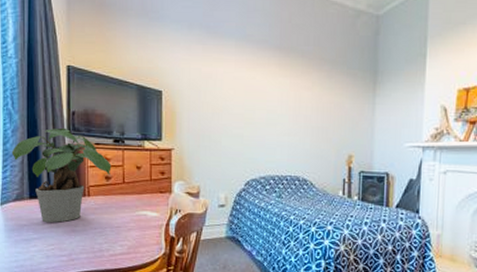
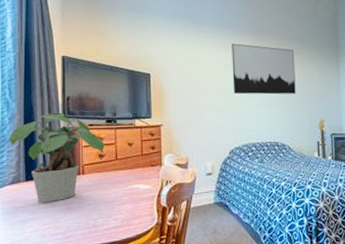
wall art: none [253,61,325,123] -> present [231,43,296,95]

